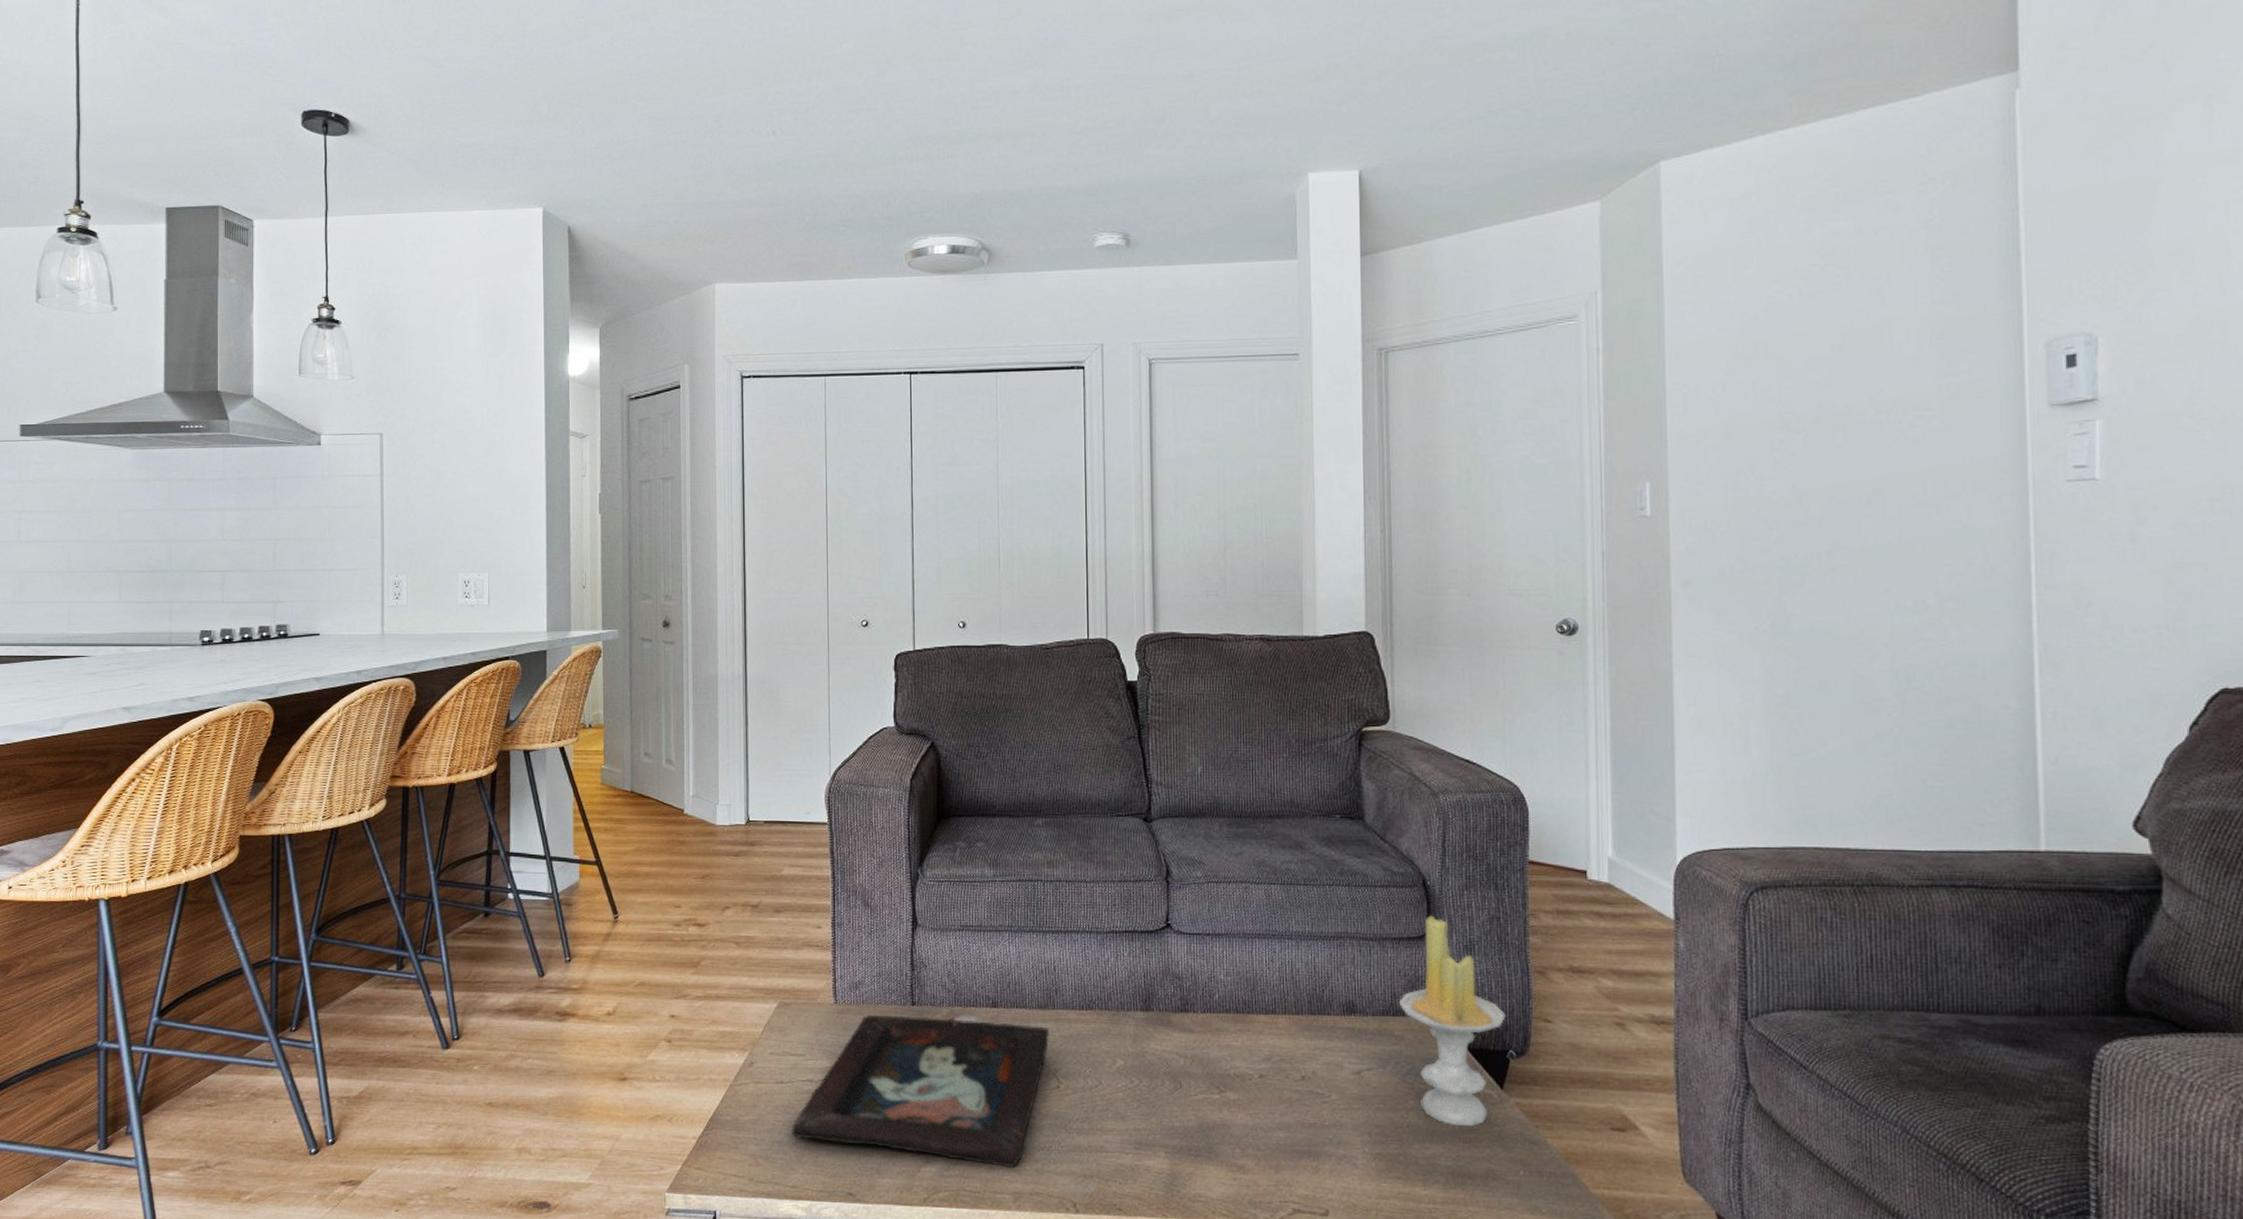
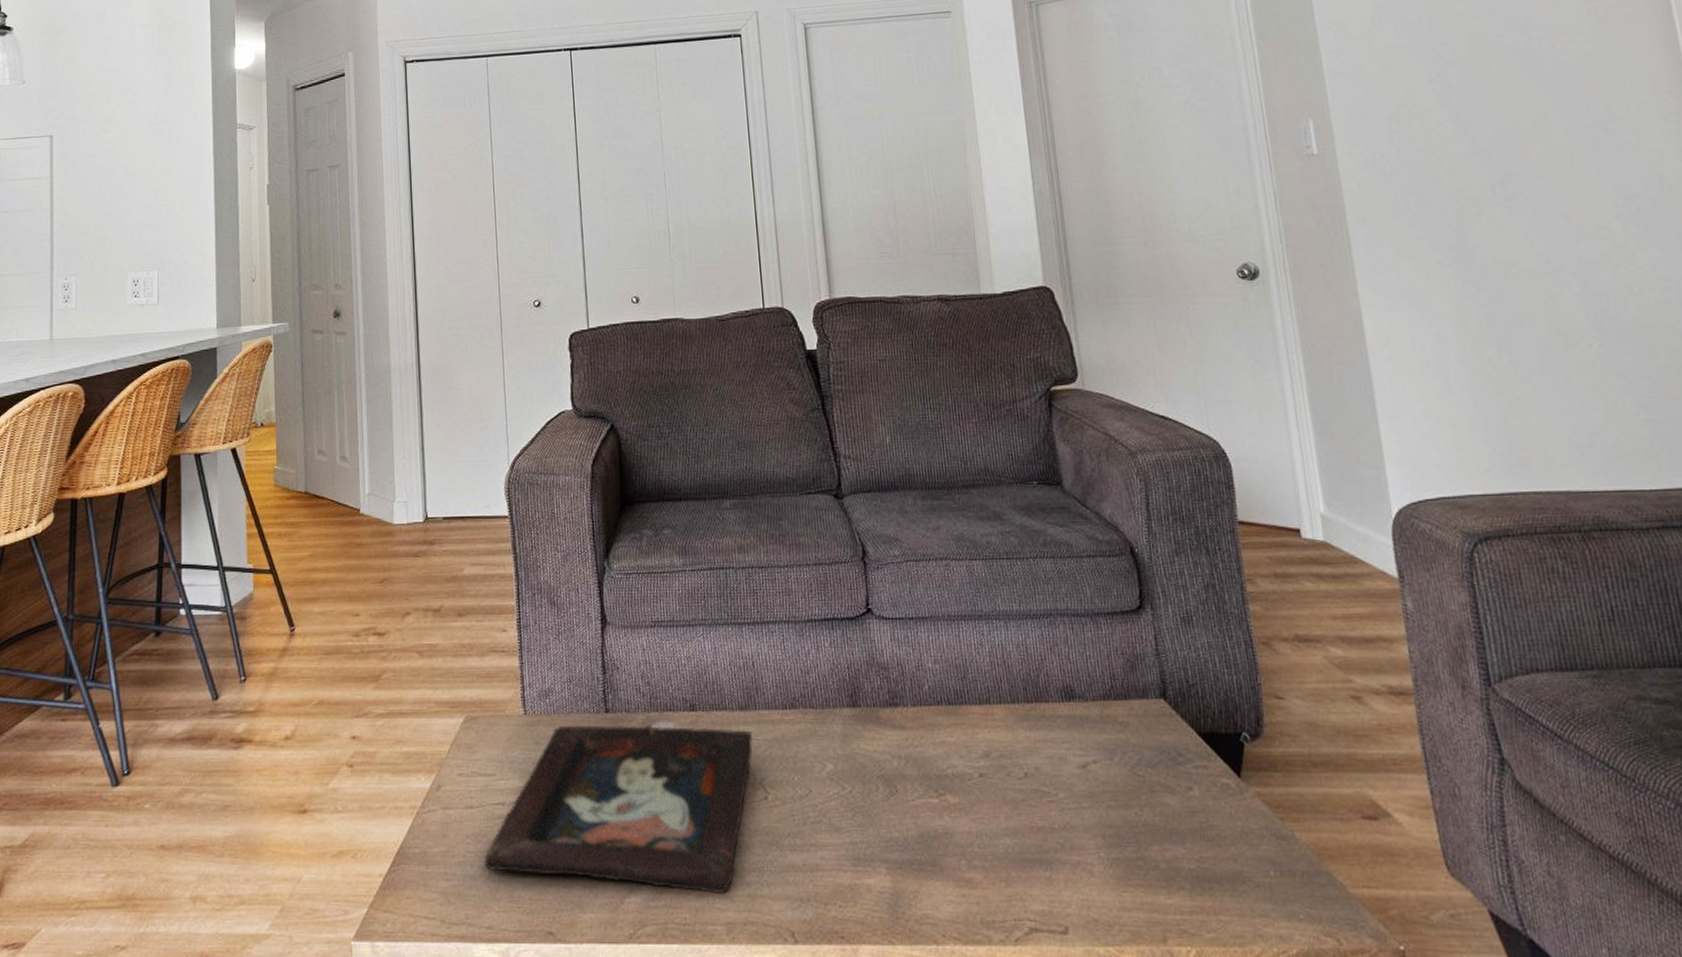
candle: present [1398,915,1506,1127] -> none [1118,586,1234,823]

